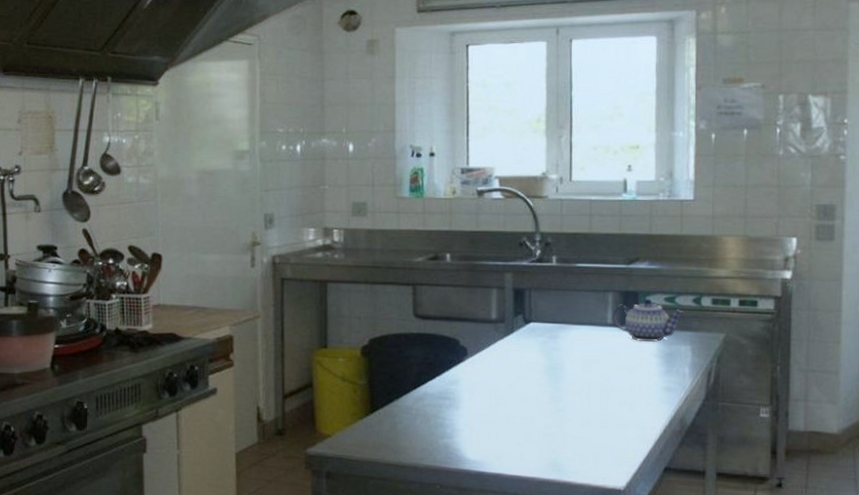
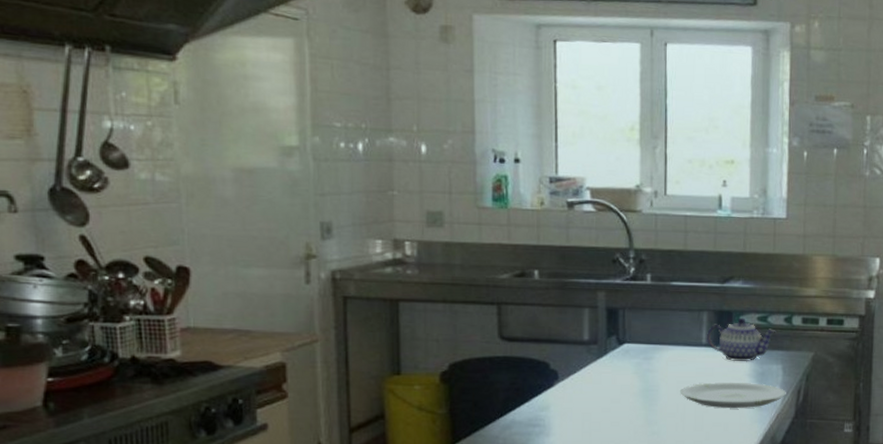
plate: none [585,361,696,389] -> present [680,381,786,408]

